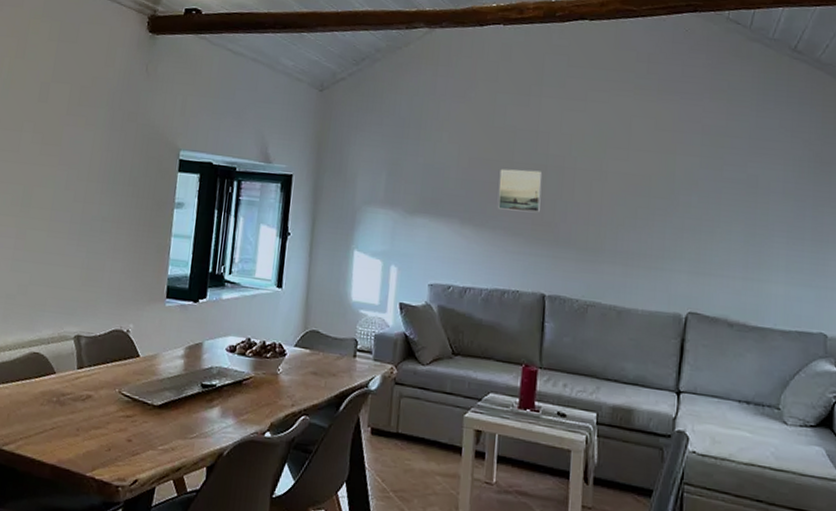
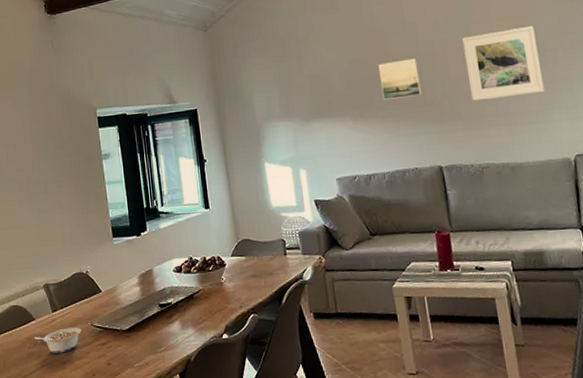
legume: none [50,389,106,418] -> present [34,327,81,354]
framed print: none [592,160,673,238] -> present [462,25,545,101]

